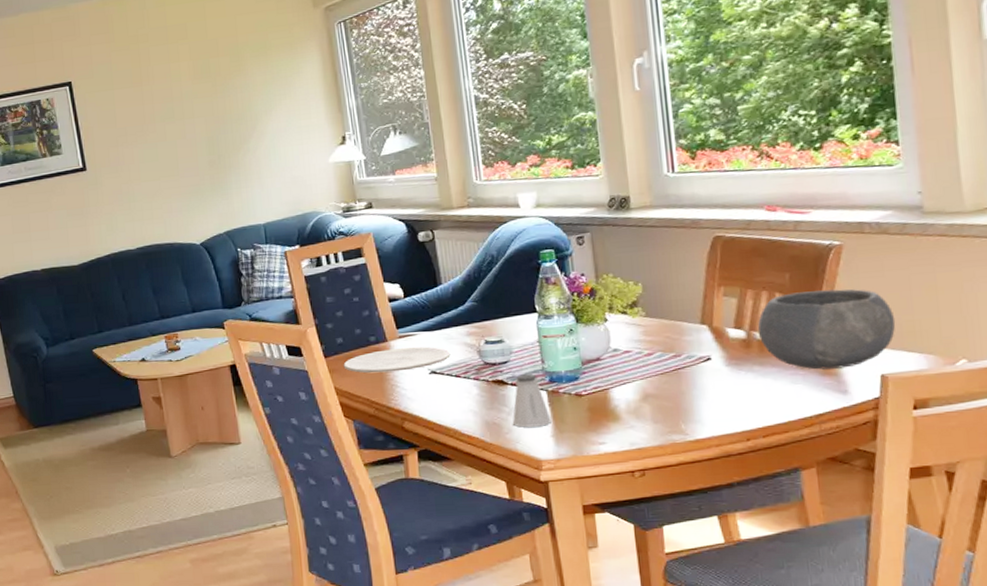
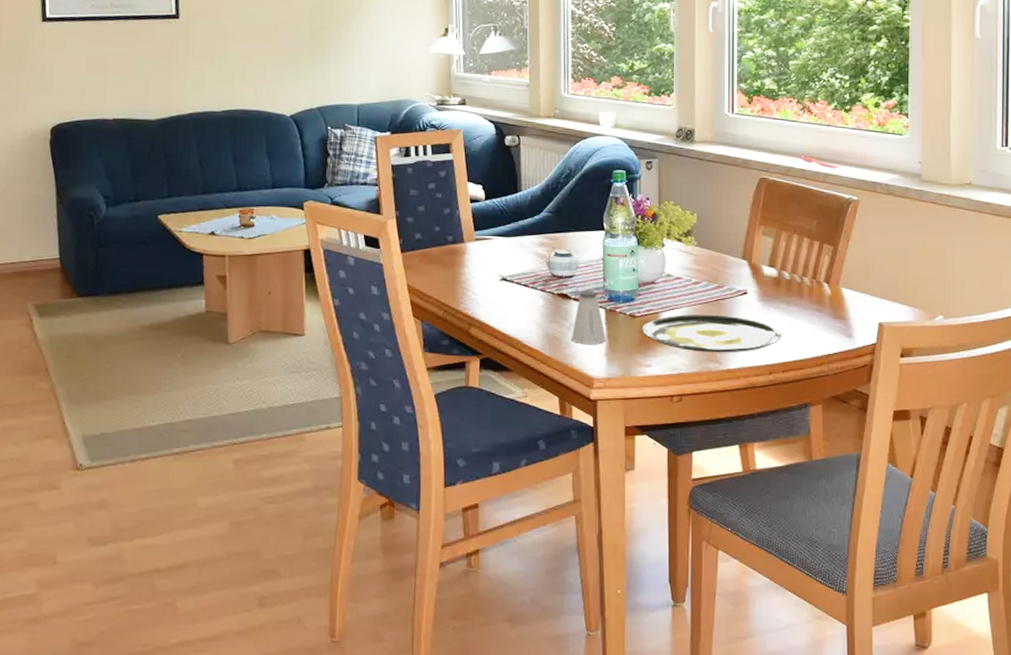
plate: present [343,346,451,373] -> none [418,251,522,275]
plate: none [590,384,758,425] -> present [641,314,781,353]
bowl: present [757,289,896,370] -> none [787,239,893,314]

